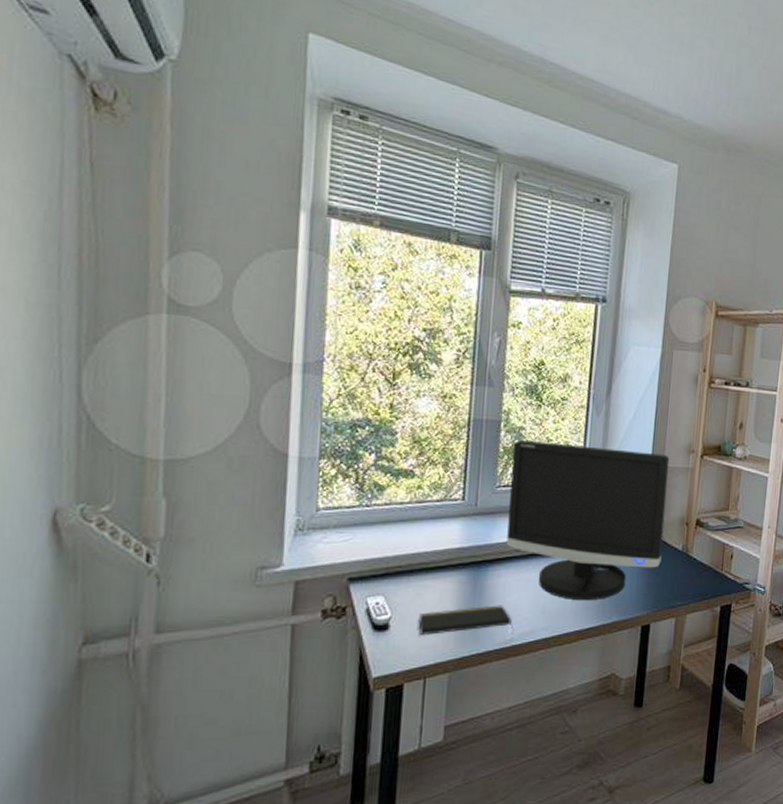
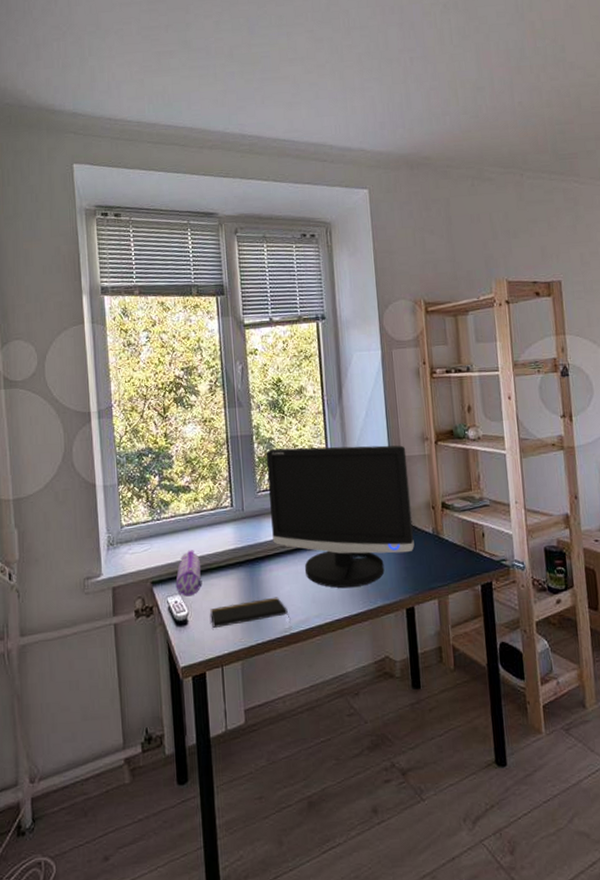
pencil case: none [379,545,416,598] -> present [175,550,202,597]

